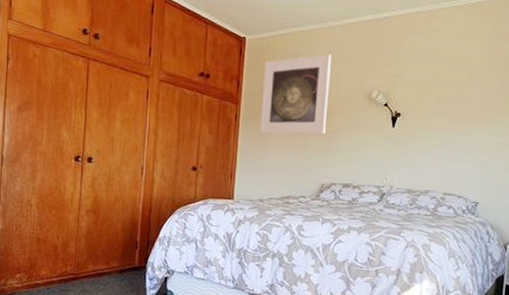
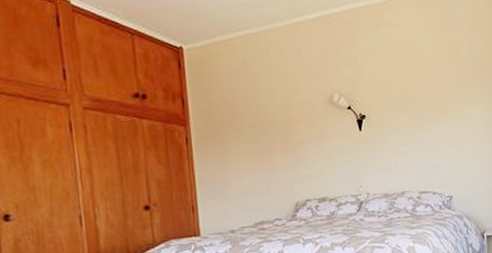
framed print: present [260,54,331,135] -> none [210,58,291,156]

